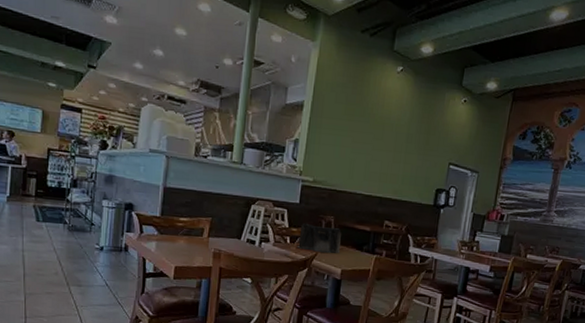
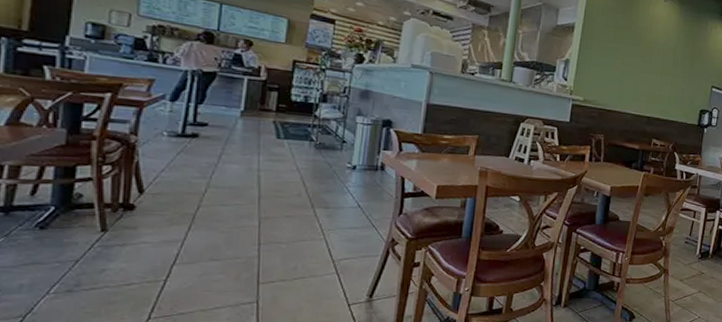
saddlebag: present [297,223,341,254] -> none [567,141,611,171]

